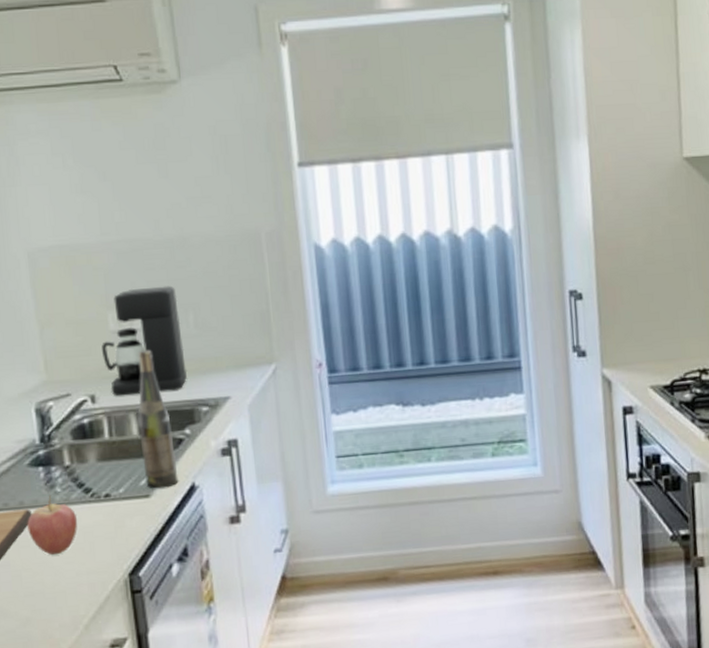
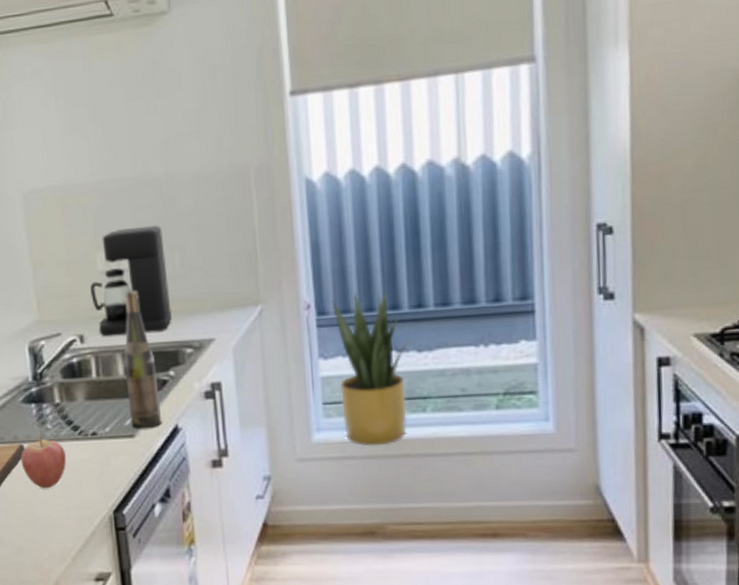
planter: none [342,348,416,496] -> present [331,289,412,446]

